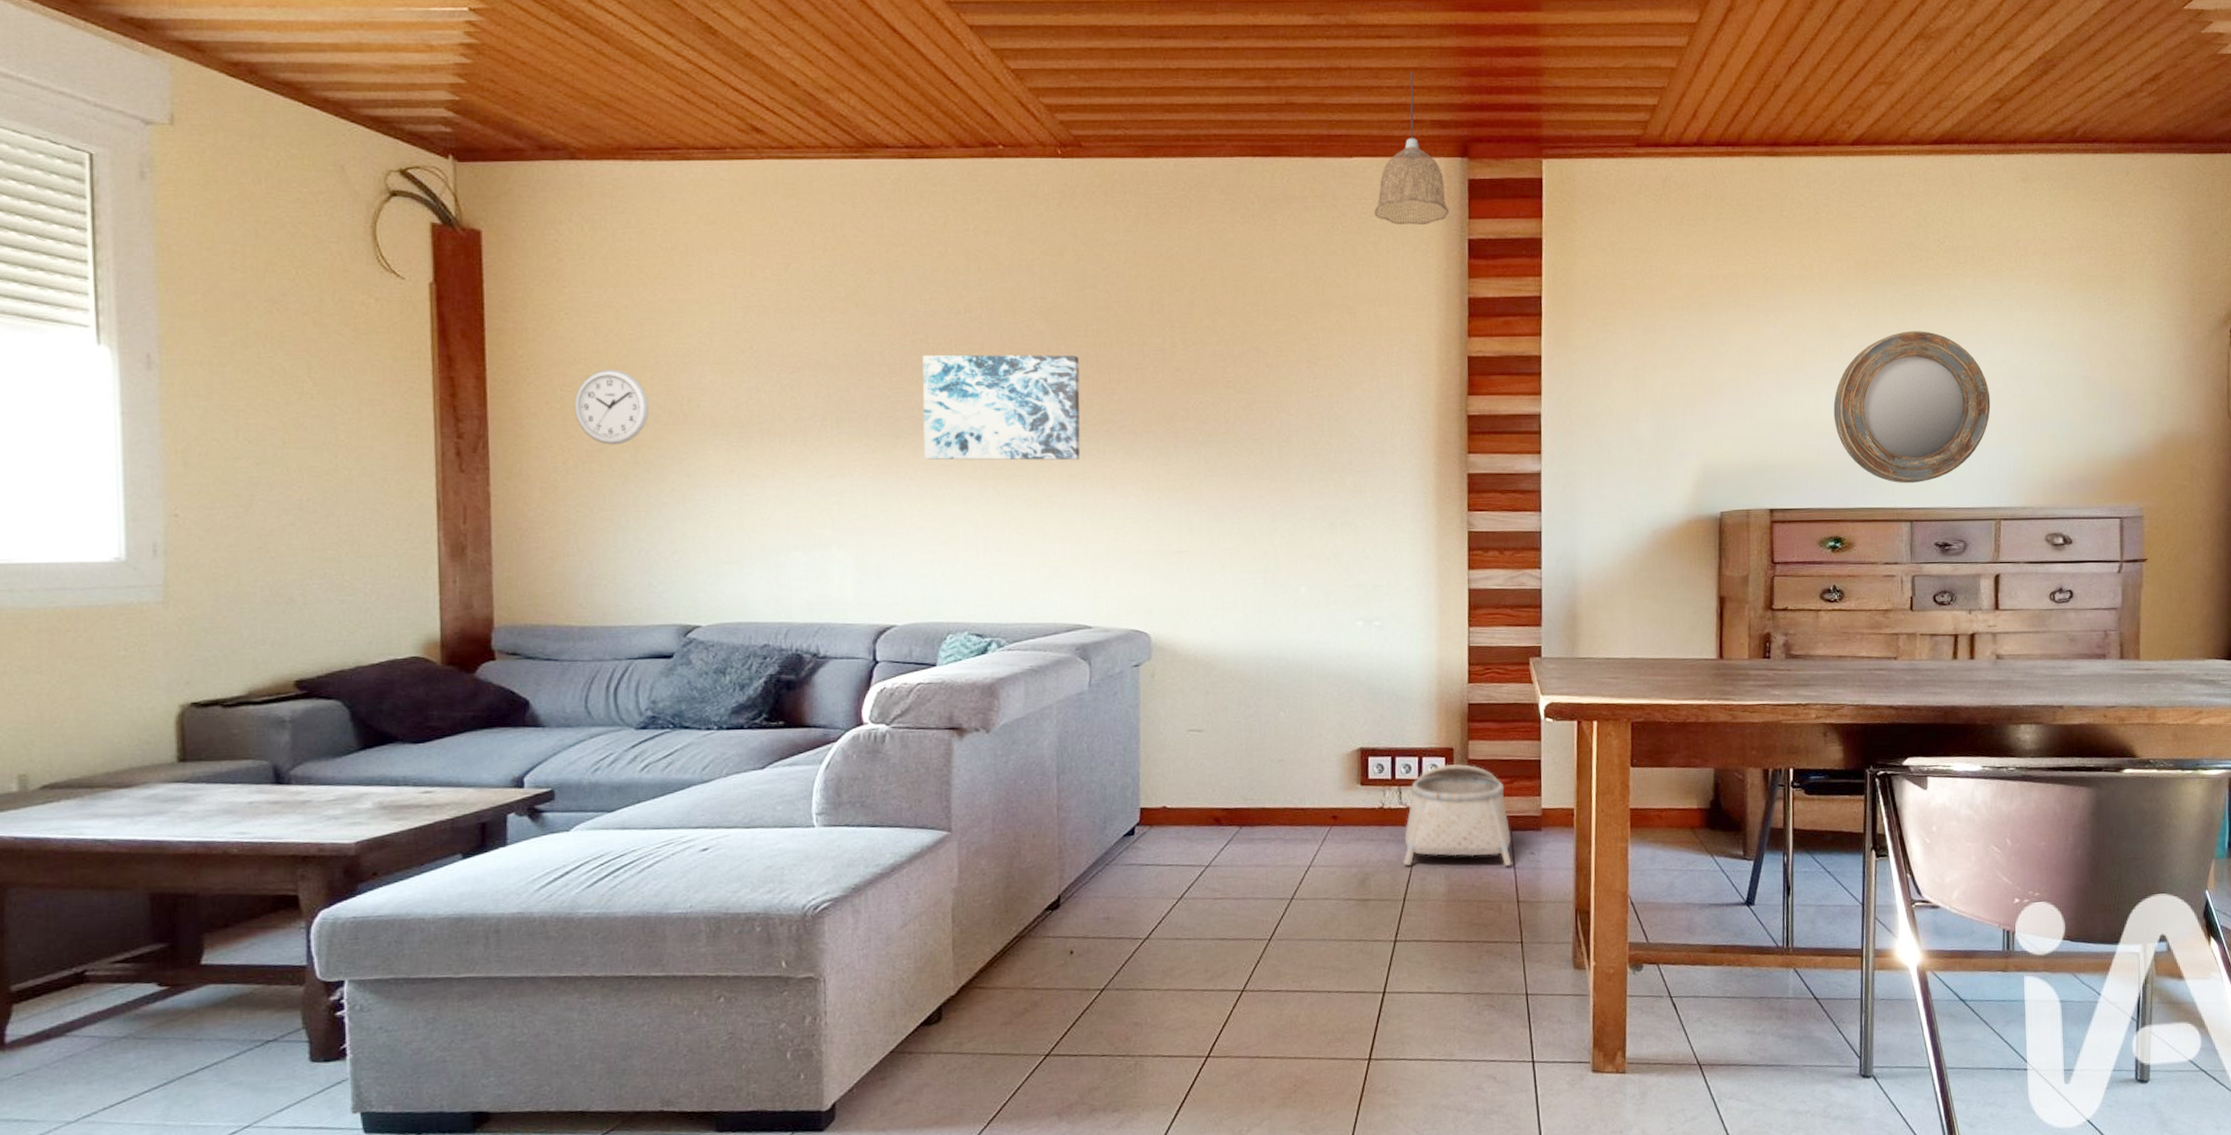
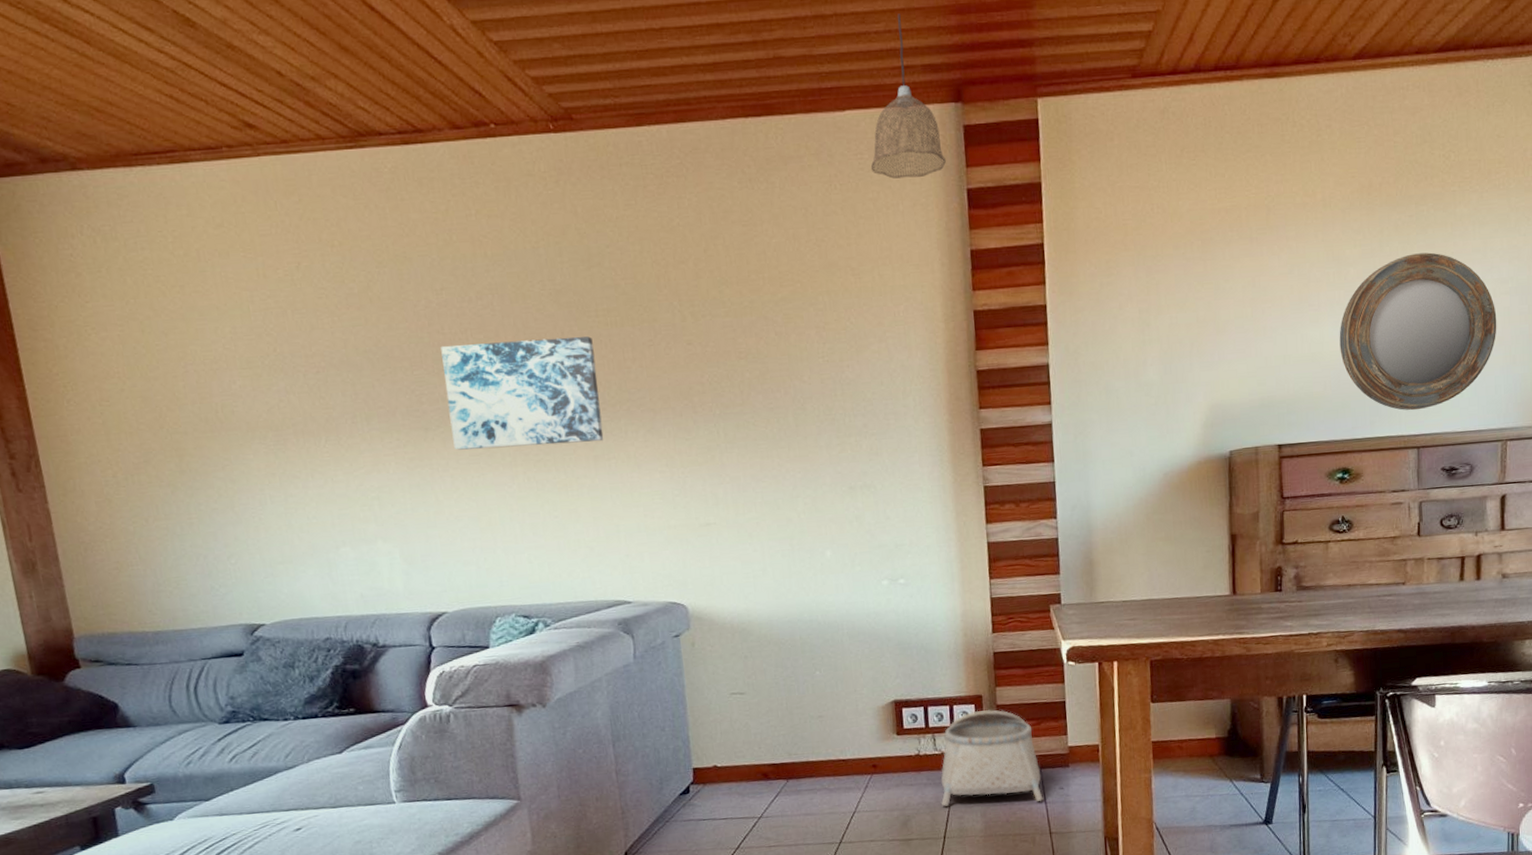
wall clock: present [574,369,649,445] -> none [114,381,187,456]

